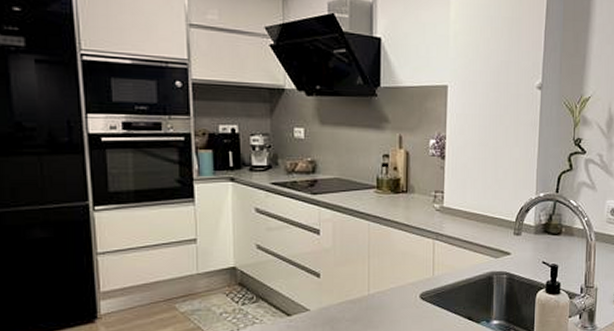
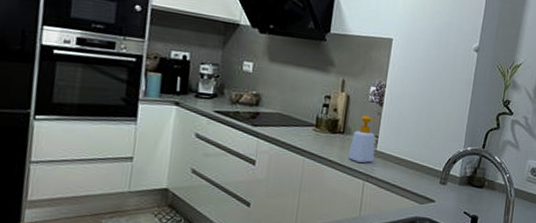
soap bottle: none [414,171,443,222] -> present [348,116,379,164]

